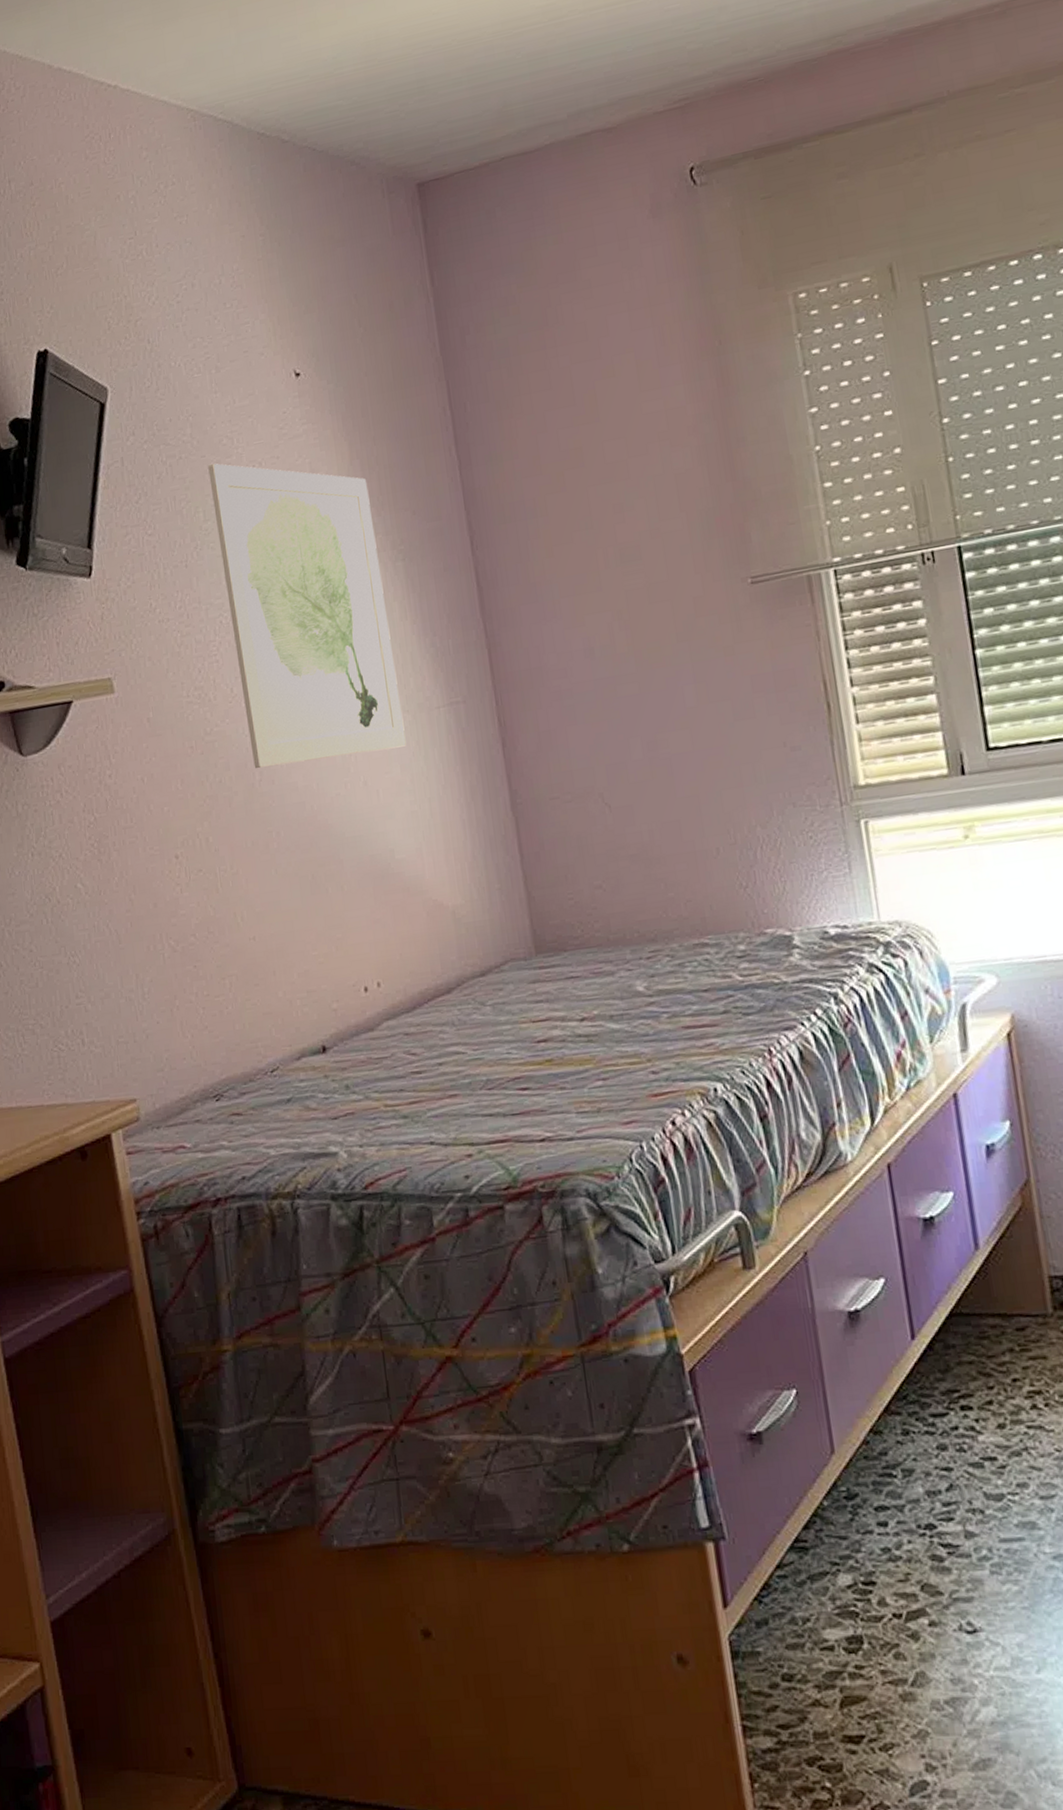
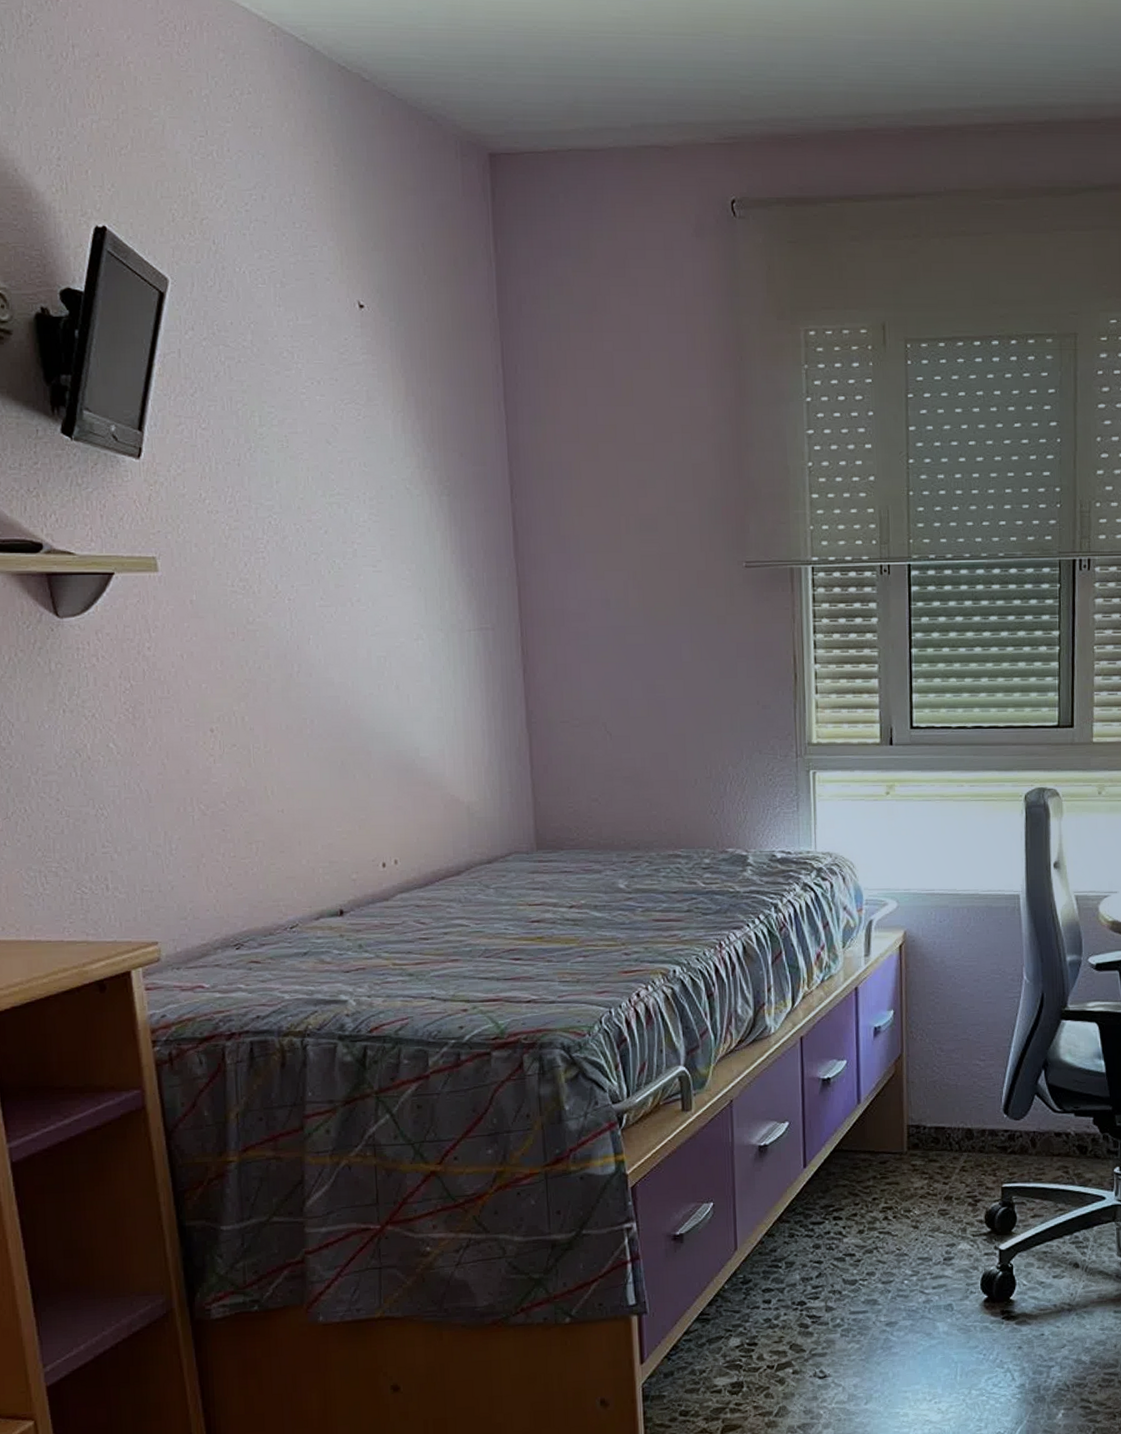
wall art: present [208,463,407,769] -> none [267,373,438,661]

